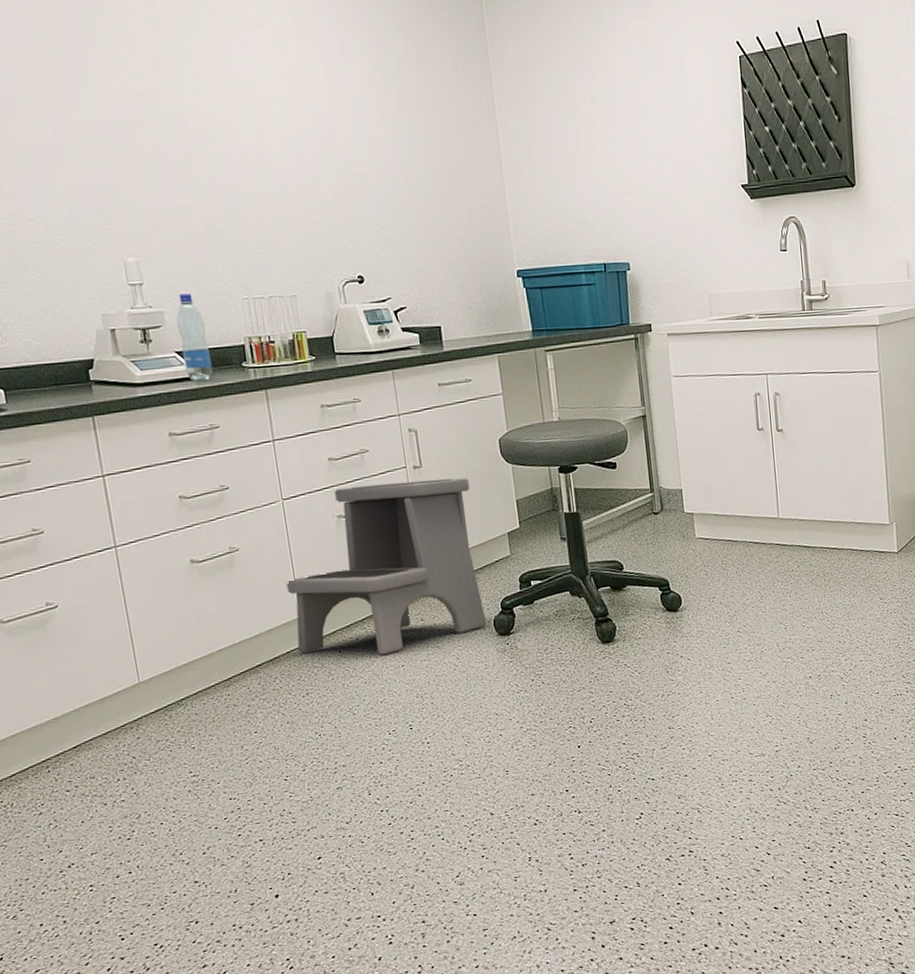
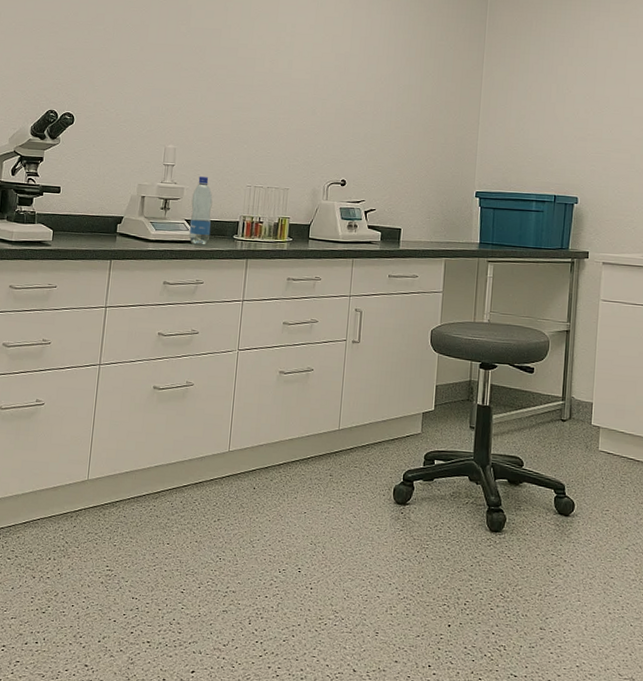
step stool: present [286,478,487,656] -> none [220,349,397,500]

